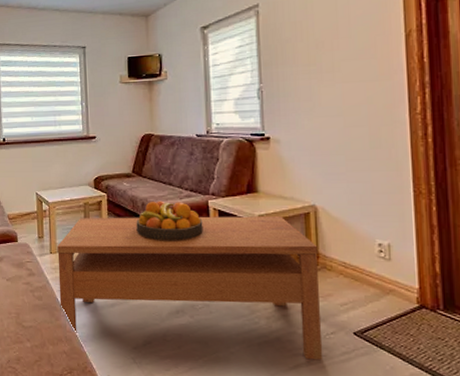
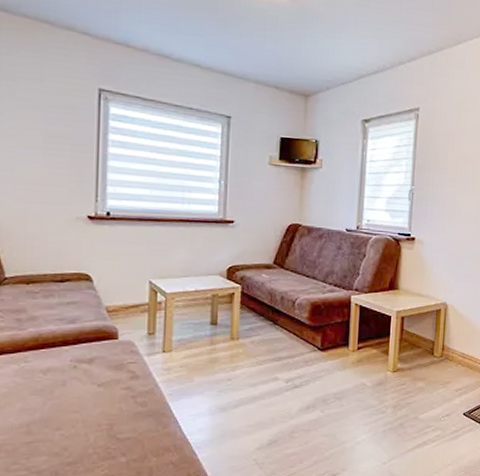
coffee table: present [57,216,323,361] -> none [170,311,444,441]
fruit bowl: present [136,201,203,241] -> none [272,294,344,337]

